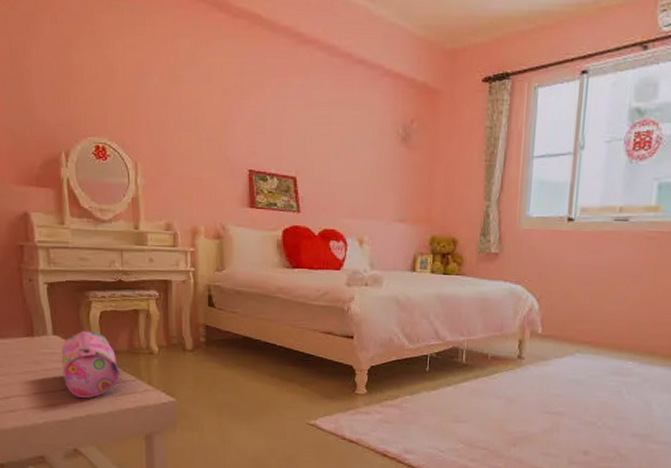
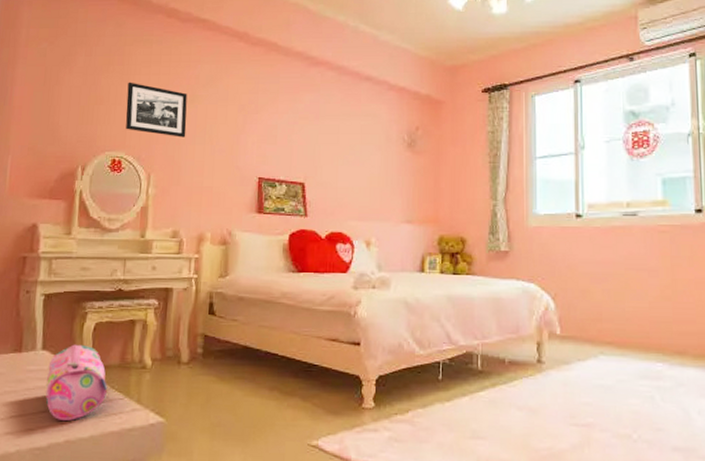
picture frame: none [102,57,170,124] -> present [126,82,187,137]

